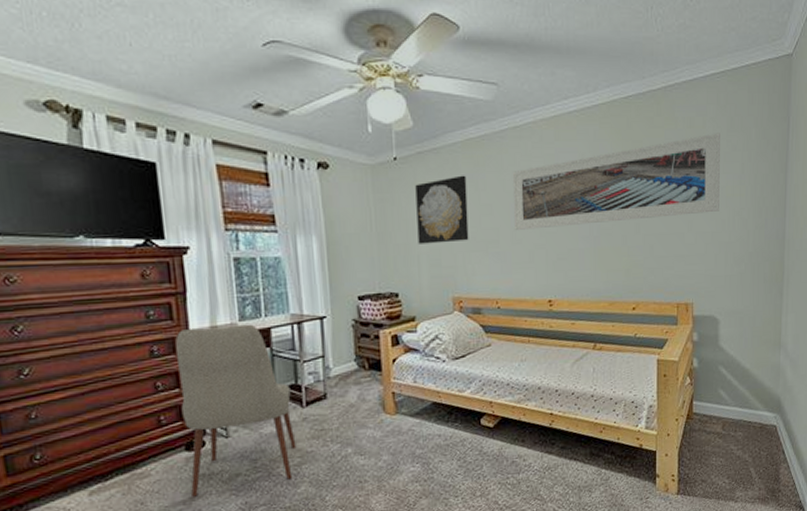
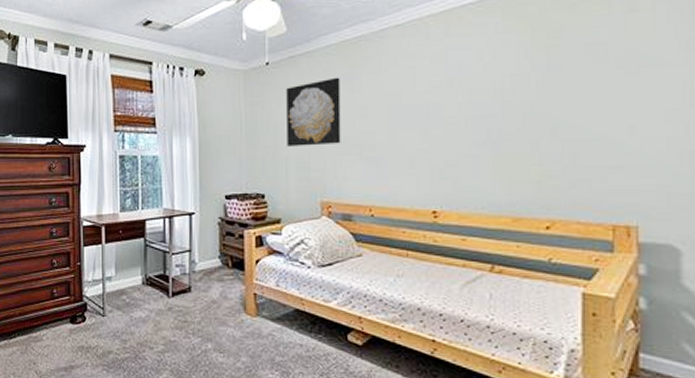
chair: present [175,324,297,497] -> none [69,215,161,366]
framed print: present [512,133,720,230] -> none [392,15,680,133]

